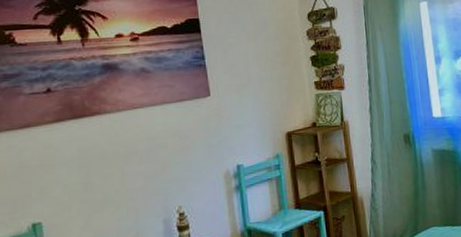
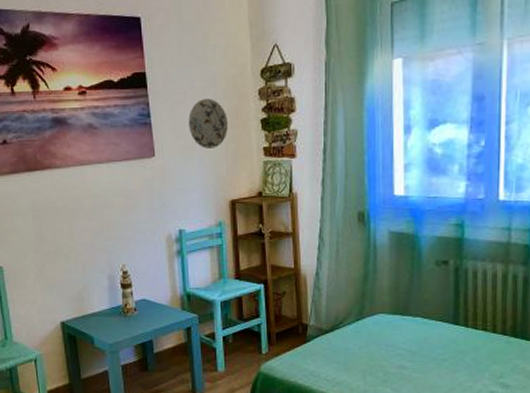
decorative plate: none [242,40,280,86] -> present [188,99,228,149]

